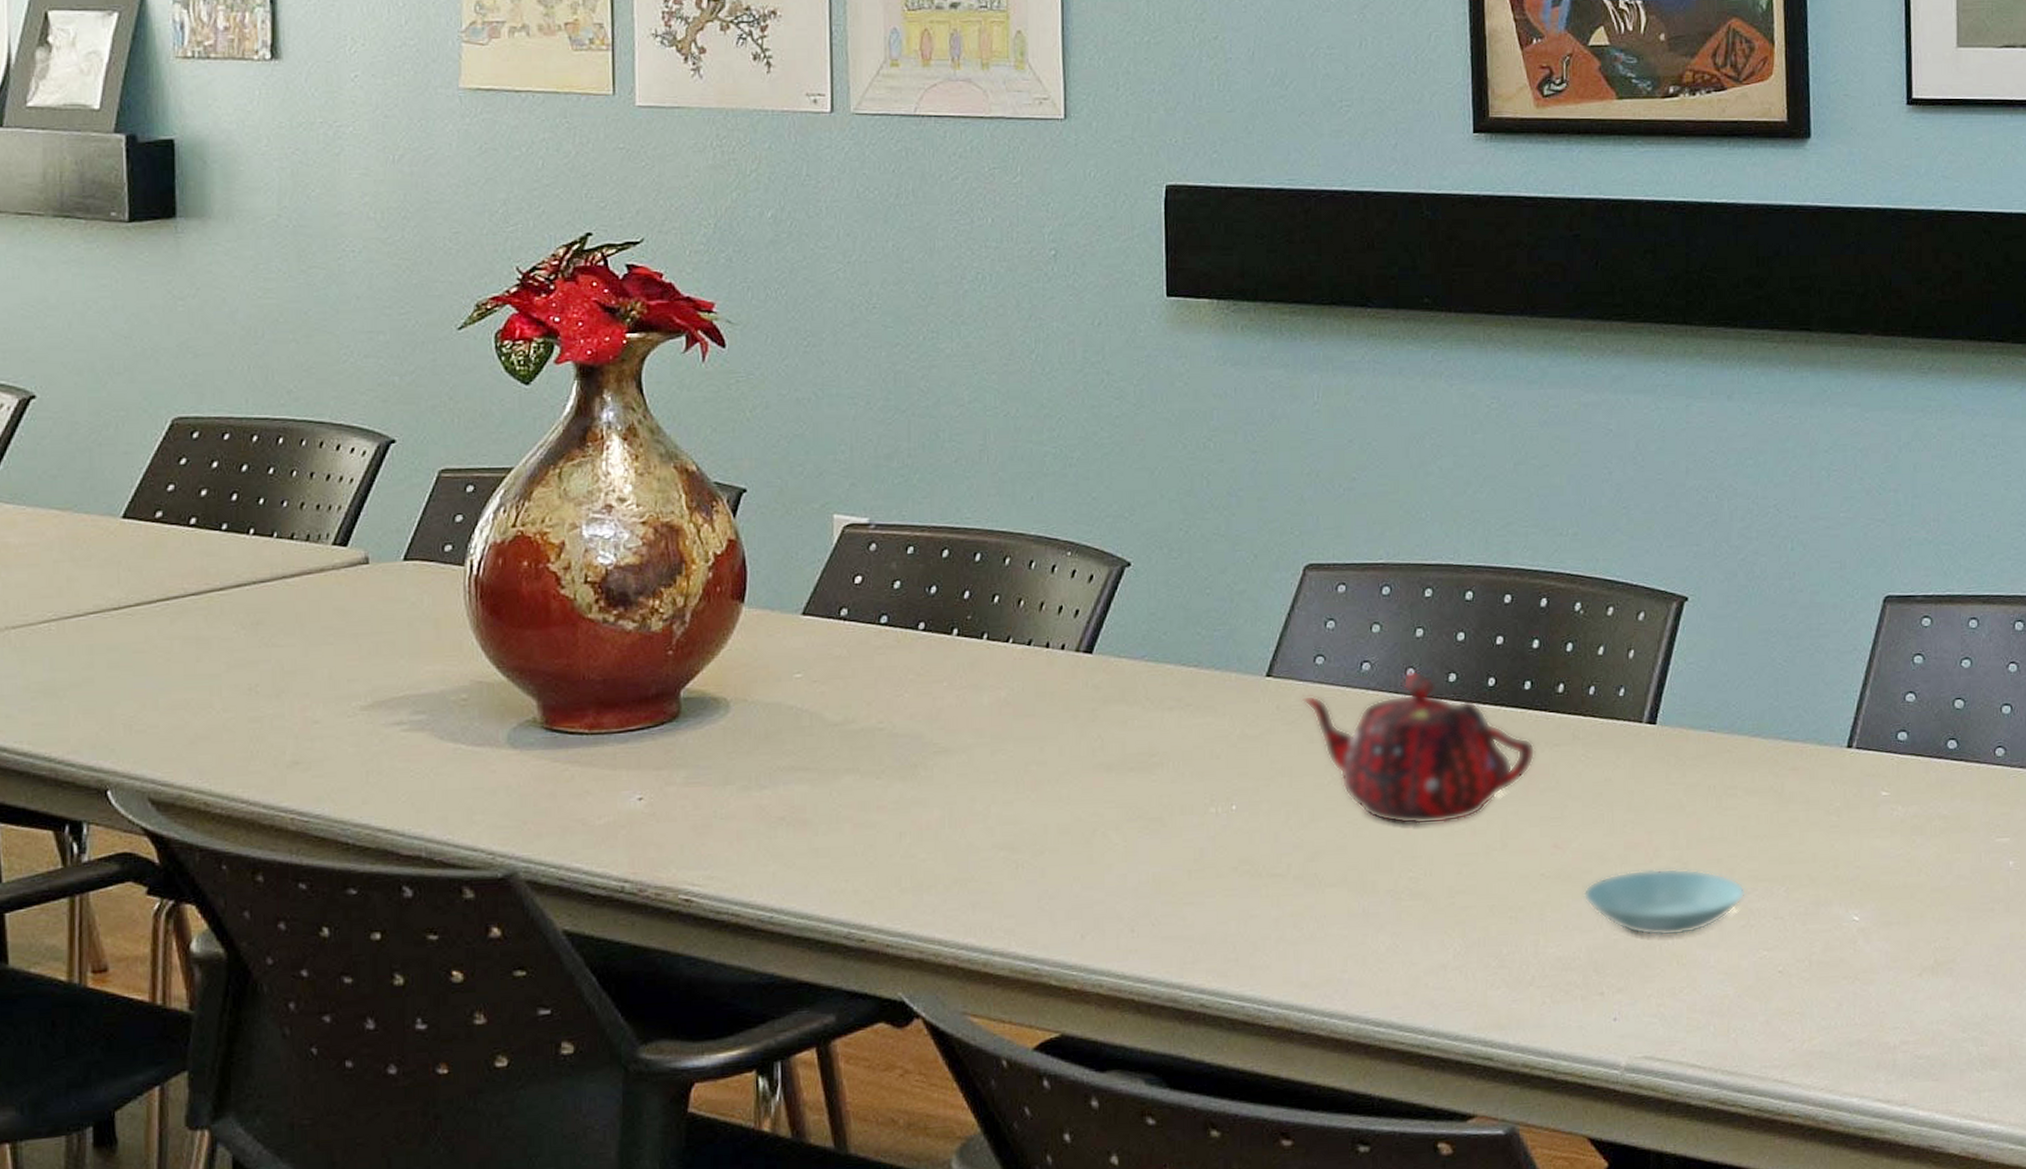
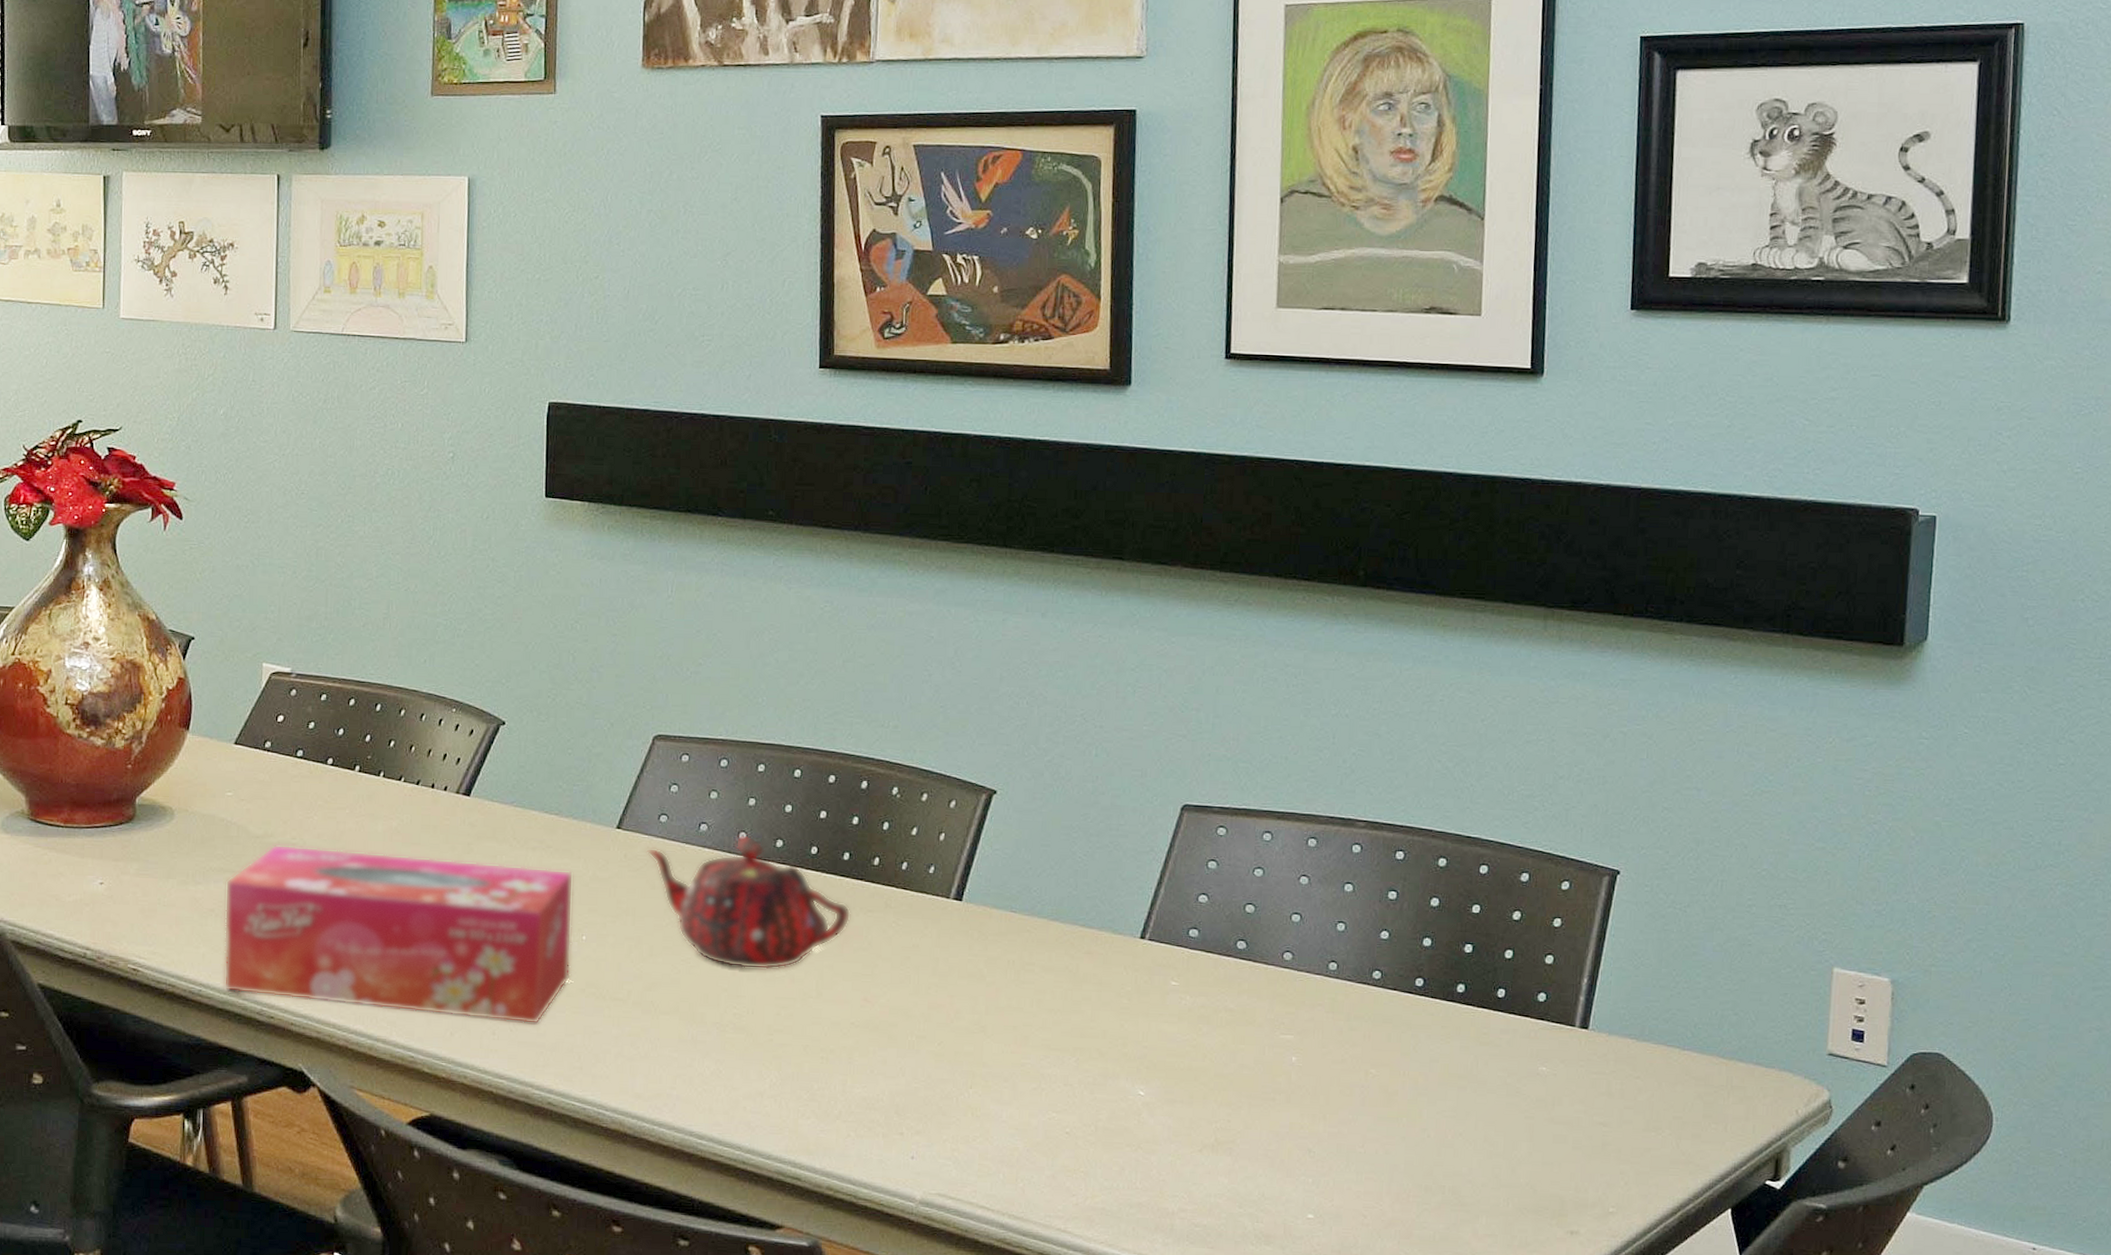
tissue box: none [797,730,1220,916] -> present [223,844,574,1025]
saucer: present [1583,868,1747,937] -> none [888,1028,1039,1091]

